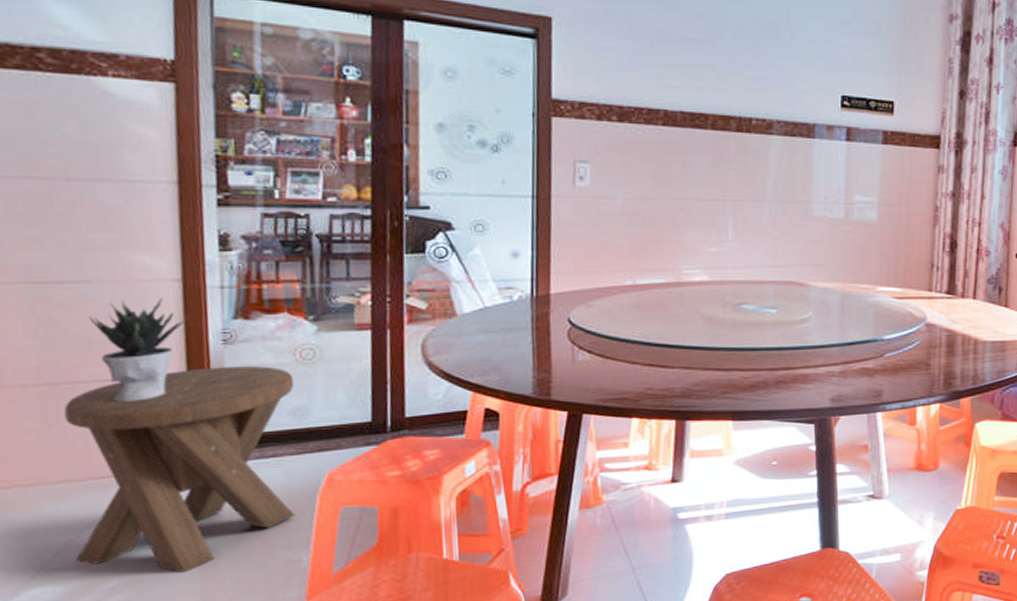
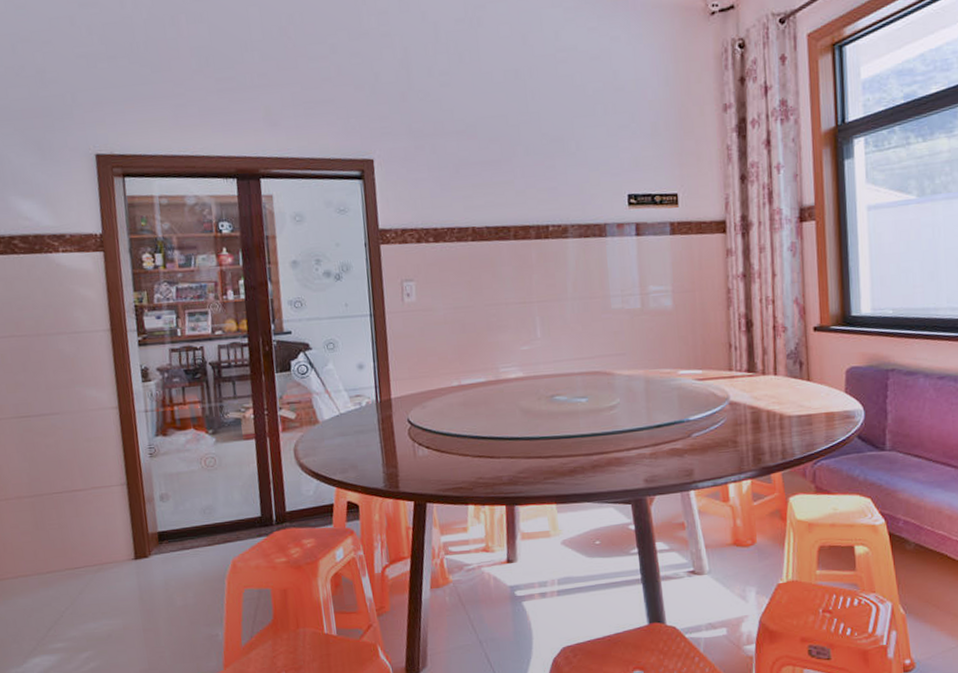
music stool: present [63,366,296,573] -> none [46,473,211,645]
potted plant: present [89,299,189,402] -> none [59,423,125,508]

